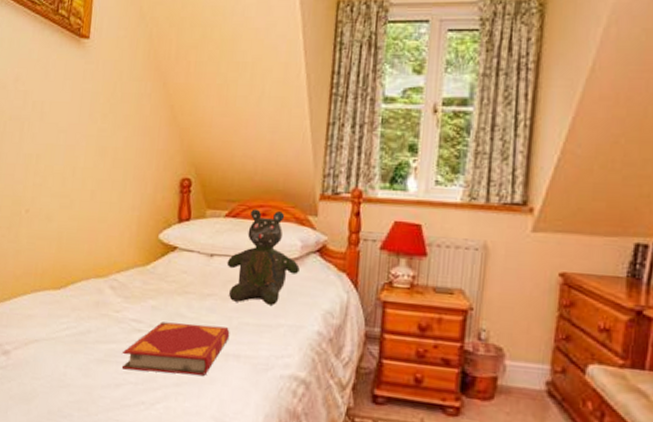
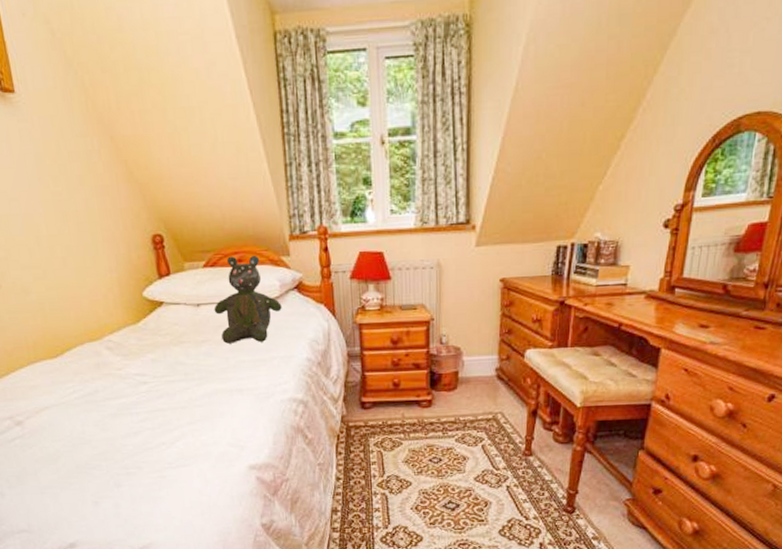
hardback book: present [121,322,230,376] -> none [134,367,230,419]

